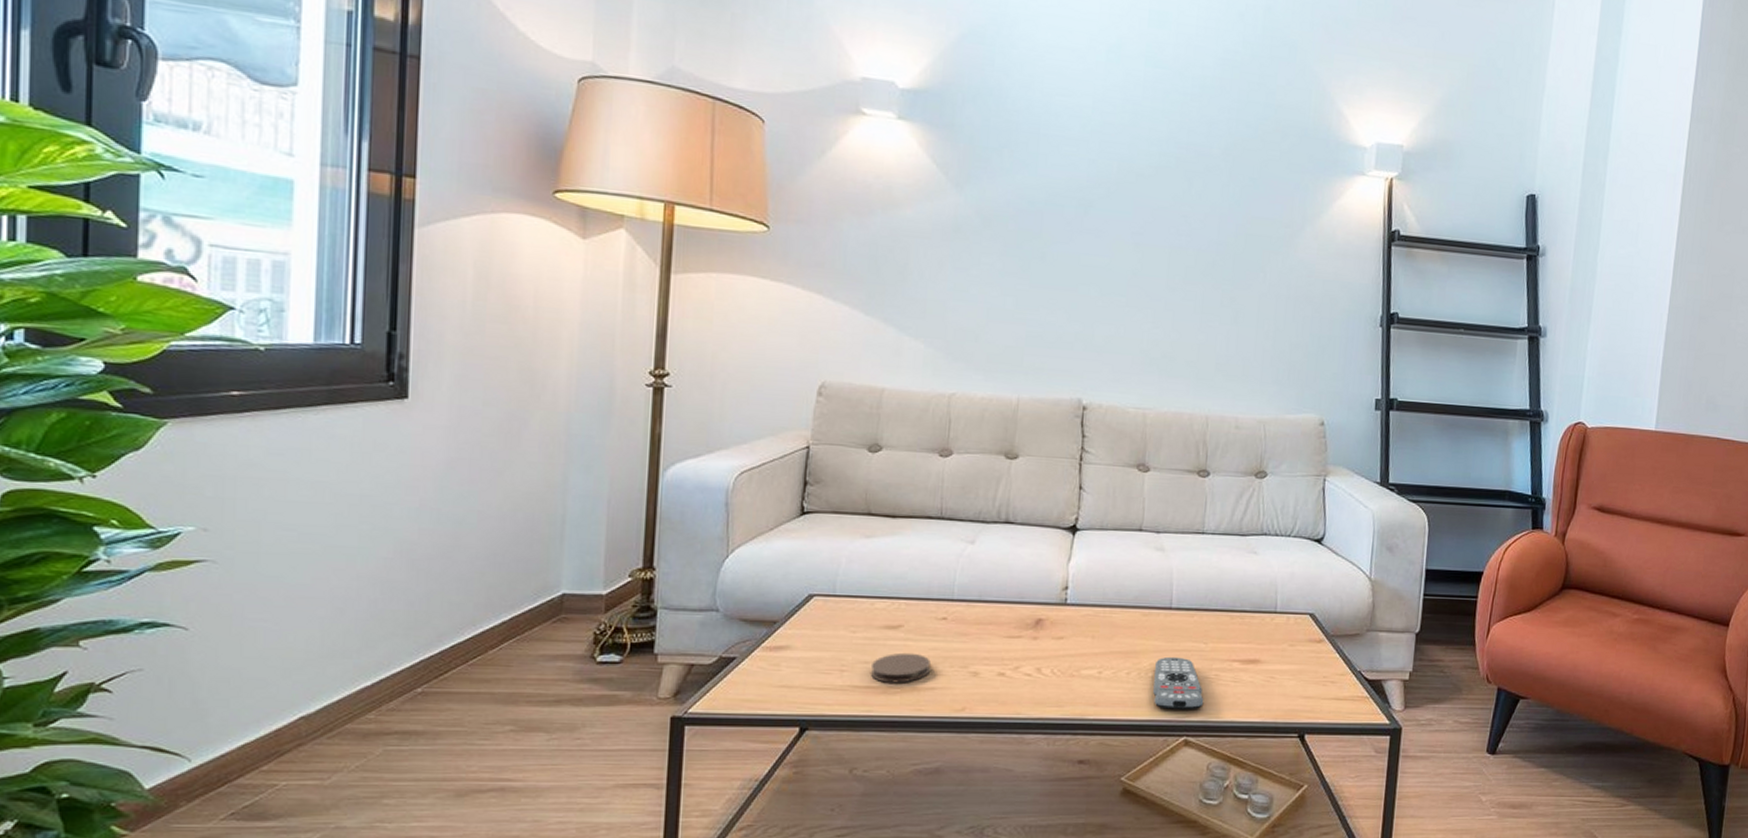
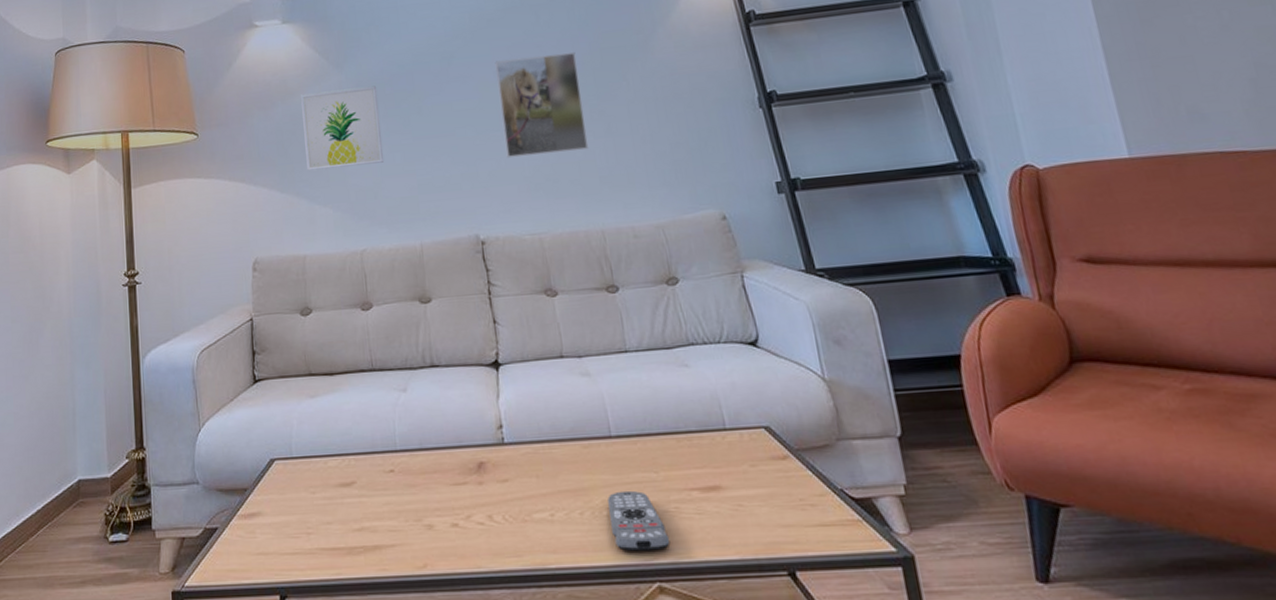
coaster: present [870,652,931,683] -> none [333,509,387,543]
wall art: none [900,208,999,304] -> present [300,85,385,171]
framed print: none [1127,221,1221,334] -> present [495,51,589,159]

